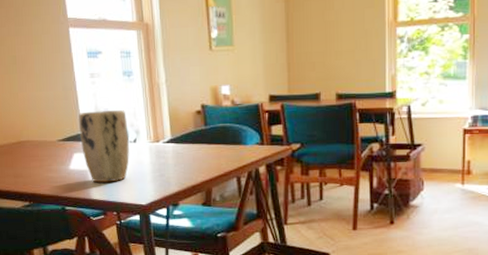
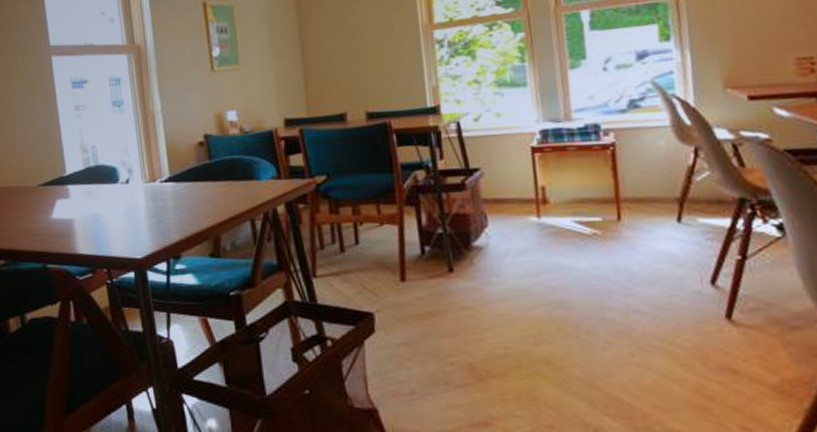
plant pot: present [78,110,129,183] -> none [61,146,121,234]

